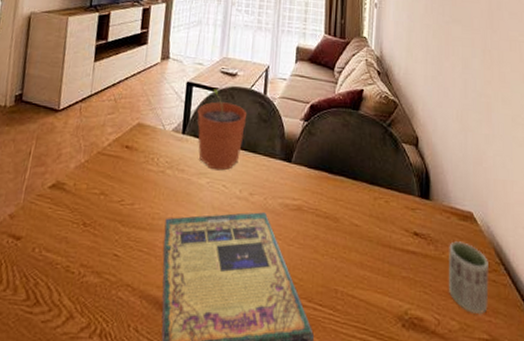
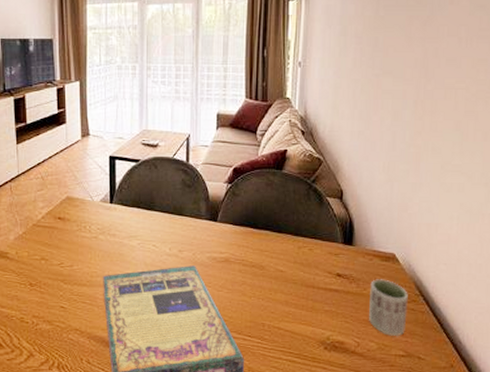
plant pot: present [197,89,247,171] -> none [122,160,171,233]

